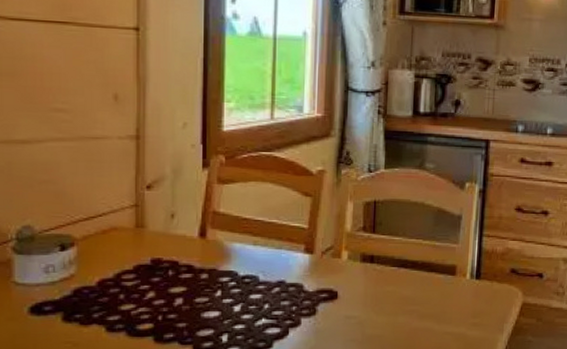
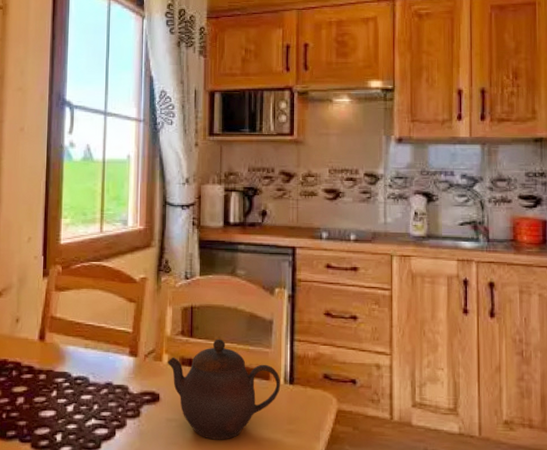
teapot: none [347,234,467,335] -> present [168,339,281,440]

